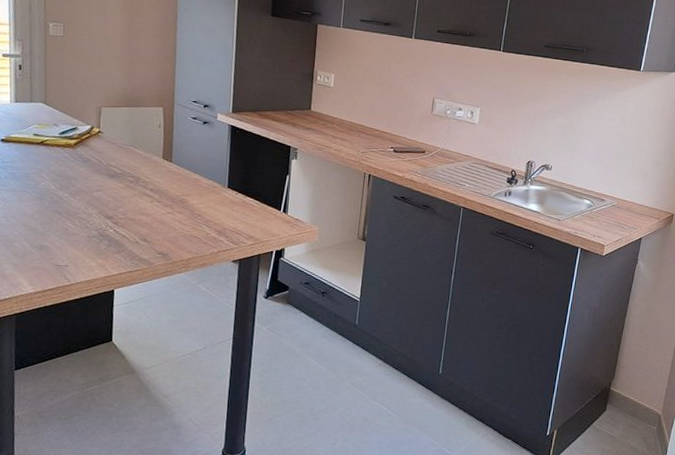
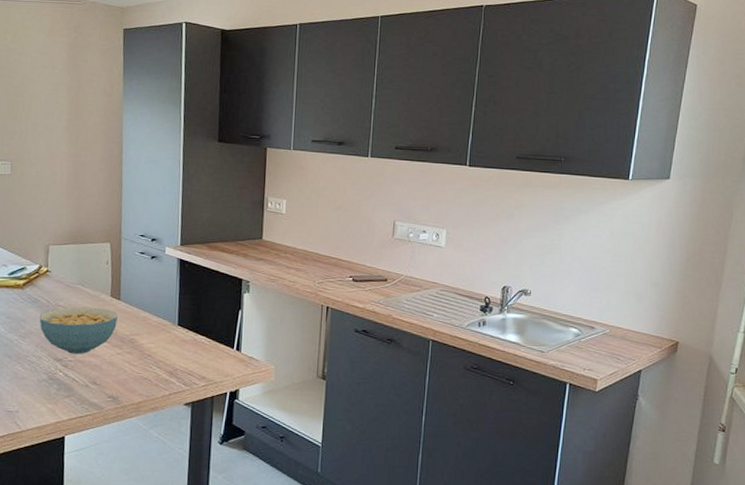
cereal bowl: none [90,167,169,213] -> present [39,306,118,355]

